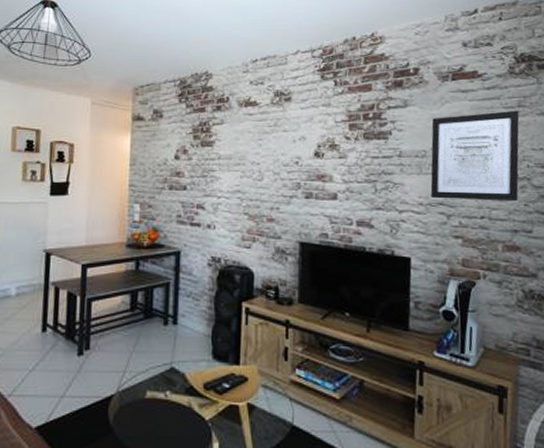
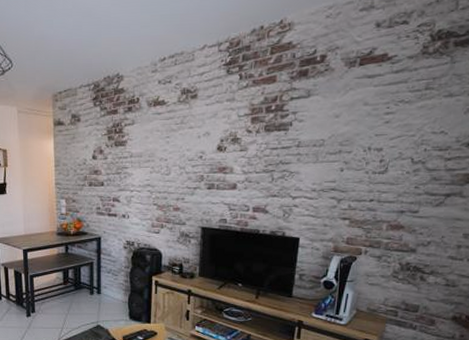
wall art: present [430,110,520,202] -> none [324,93,425,185]

